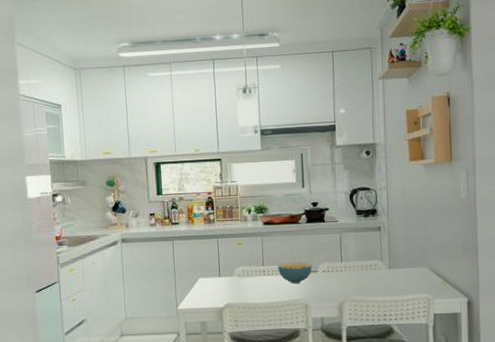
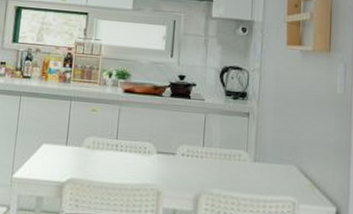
cereal bowl: present [278,261,312,283] -> none [132,138,170,165]

